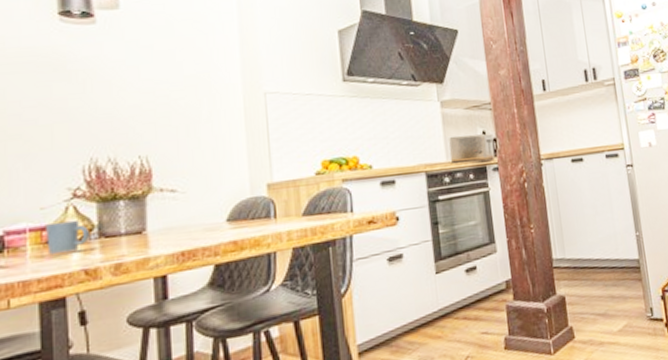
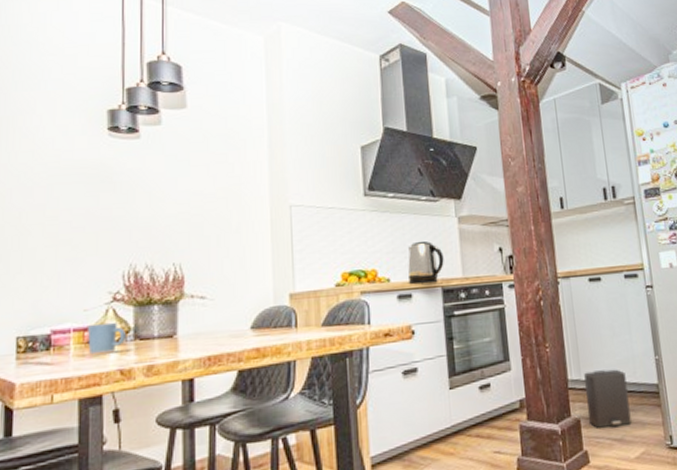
kettle: none [390,126,428,171] -> present [407,240,444,285]
toaster: present [449,133,495,165] -> none [465,250,512,280]
pedal bin: none [568,246,614,305] -> present [584,369,632,428]

